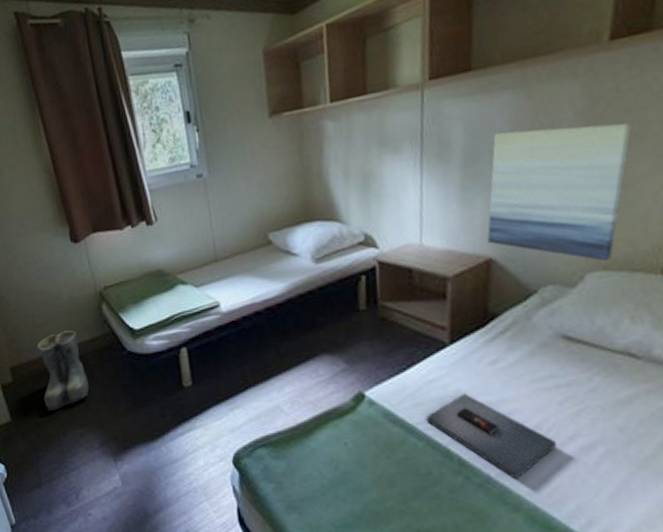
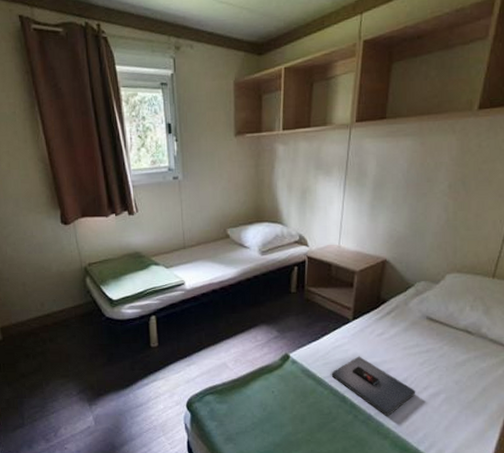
boots: present [37,330,89,411] -> none [26,298,71,364]
wall art: present [487,123,632,262] -> none [385,167,485,267]

